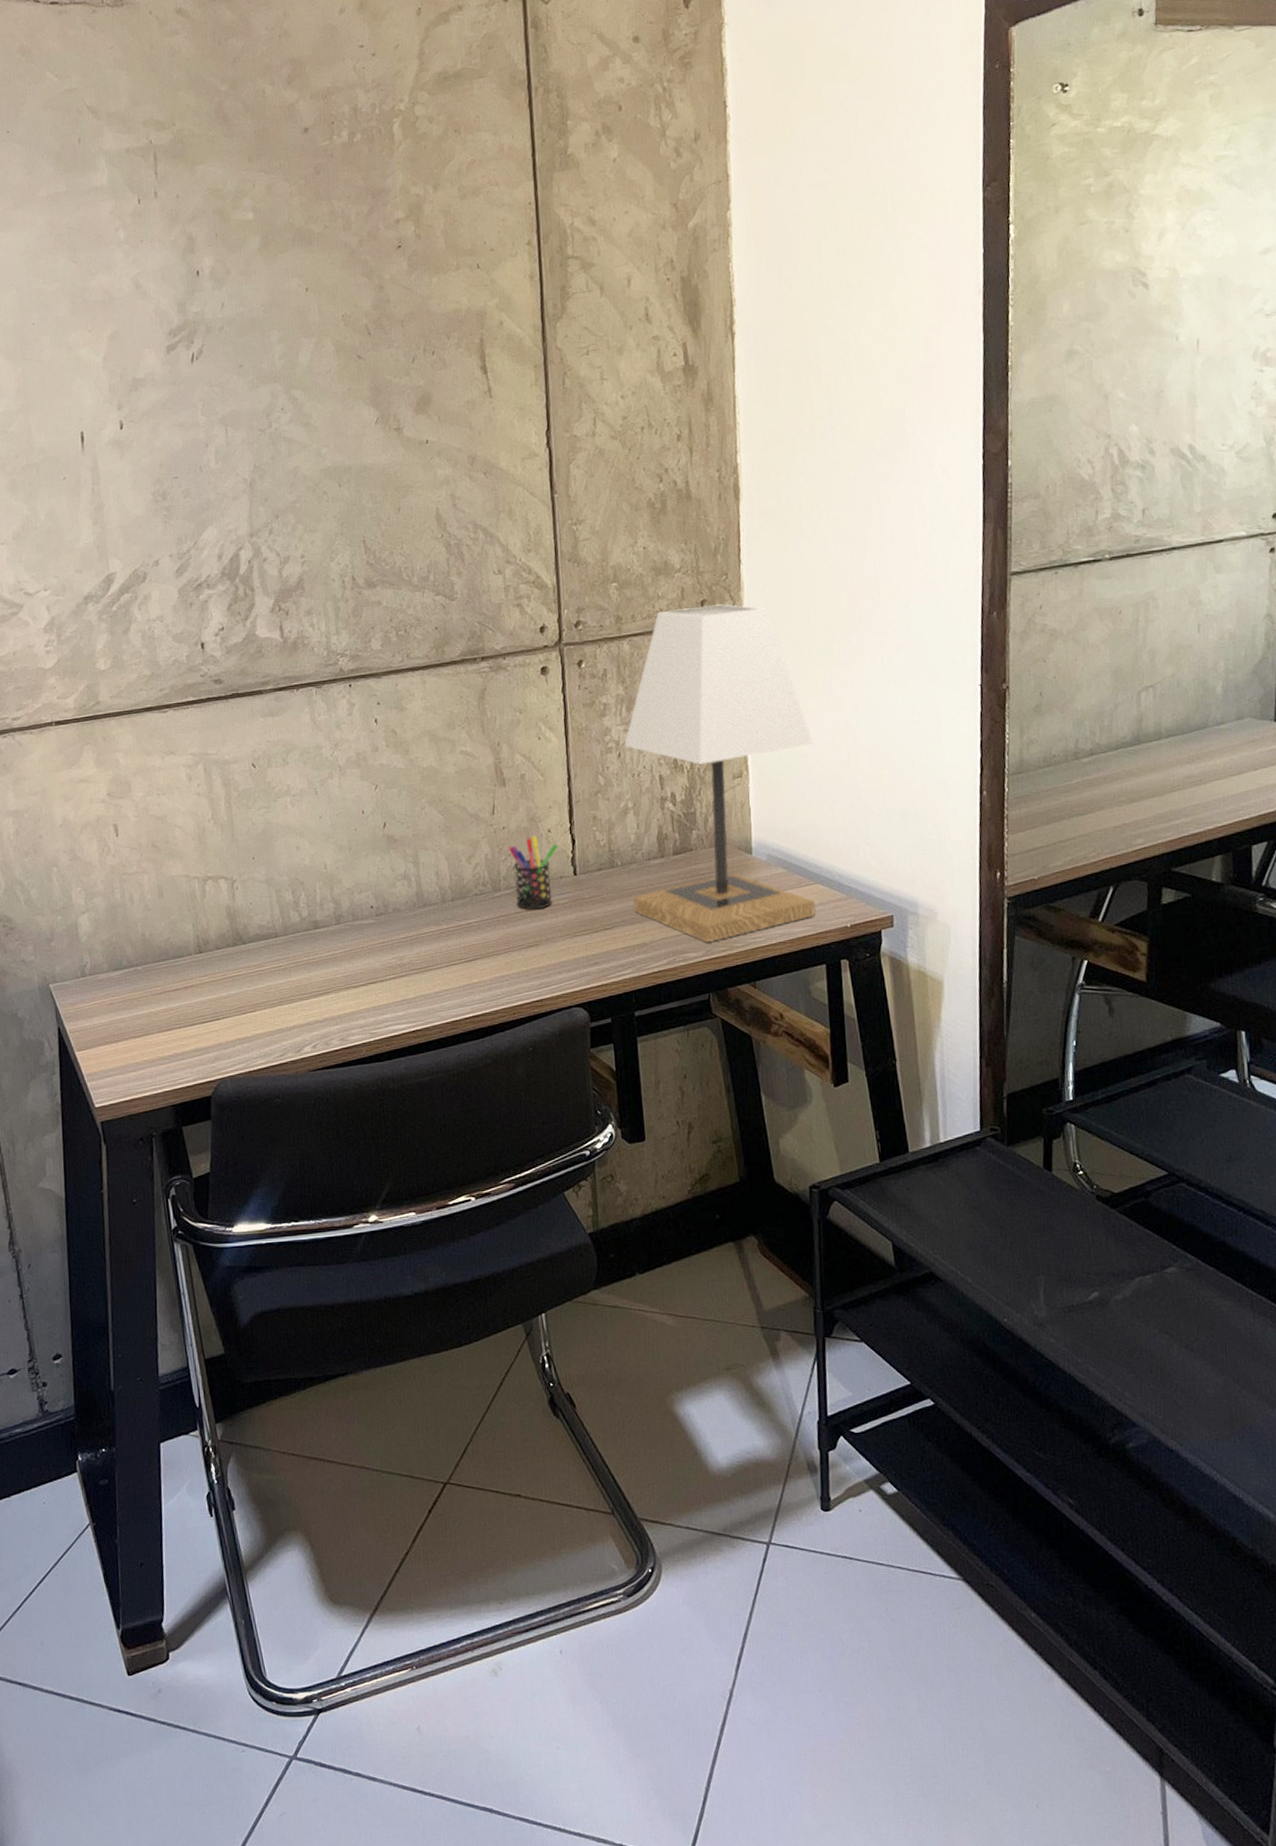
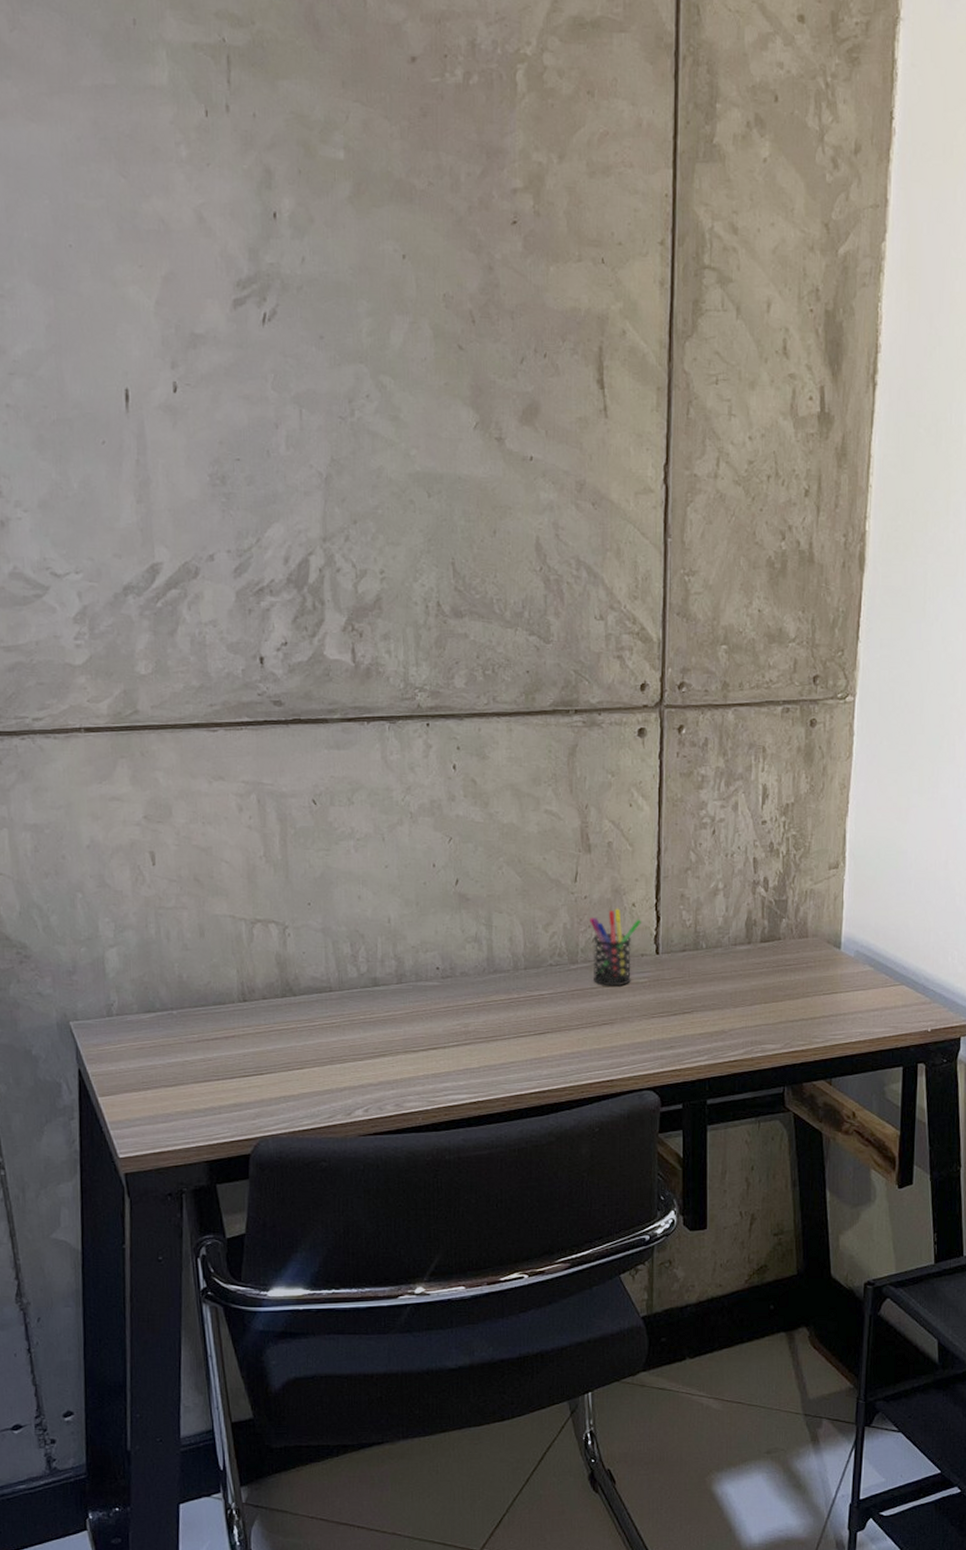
lamp: present [623,604,815,942] -> none [715,681,914,1035]

